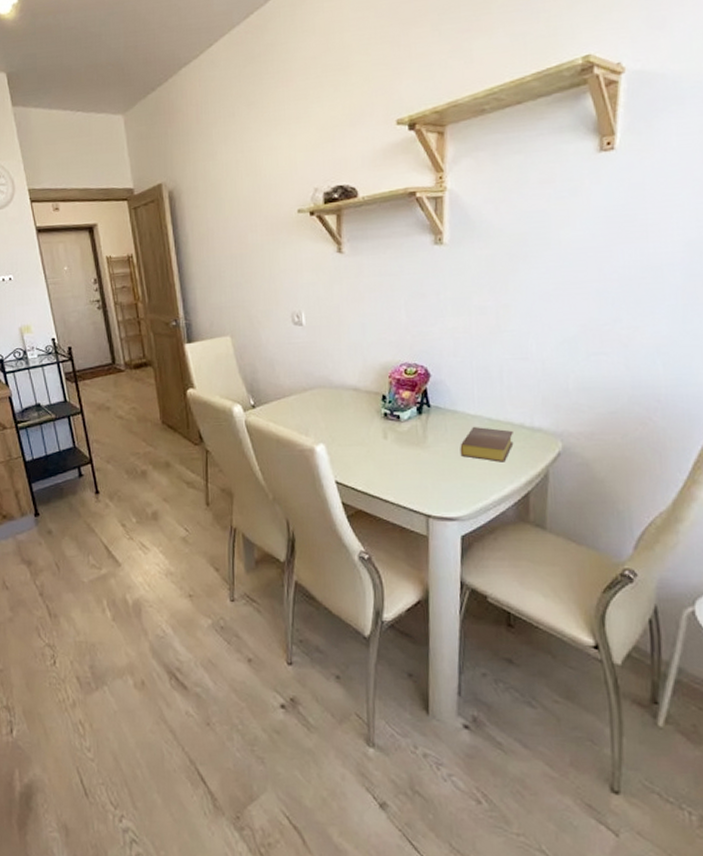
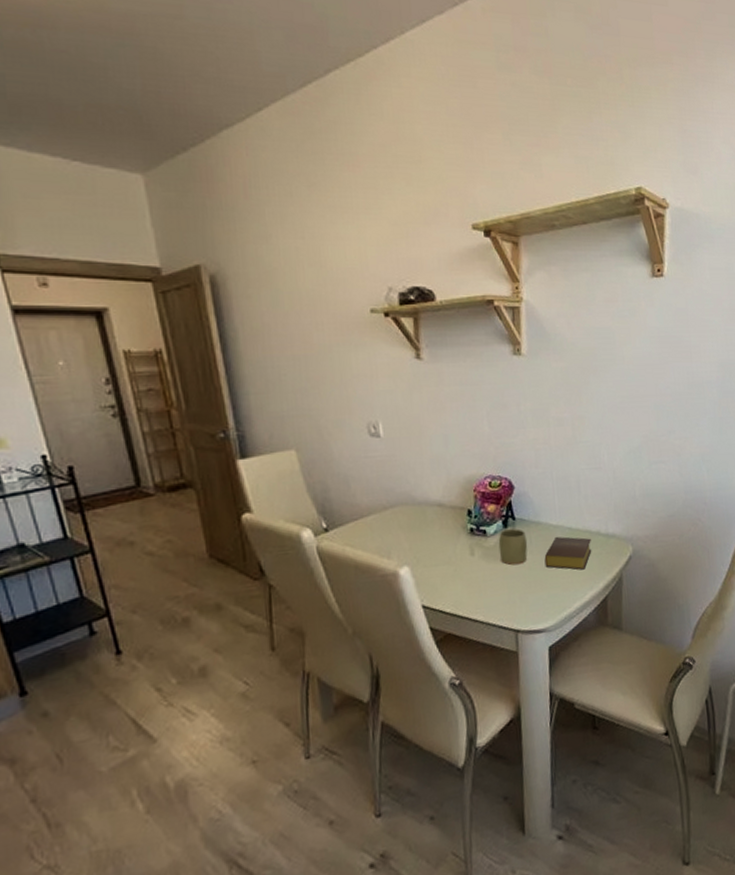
mug: none [412,416,443,450] -> present [498,529,528,565]

